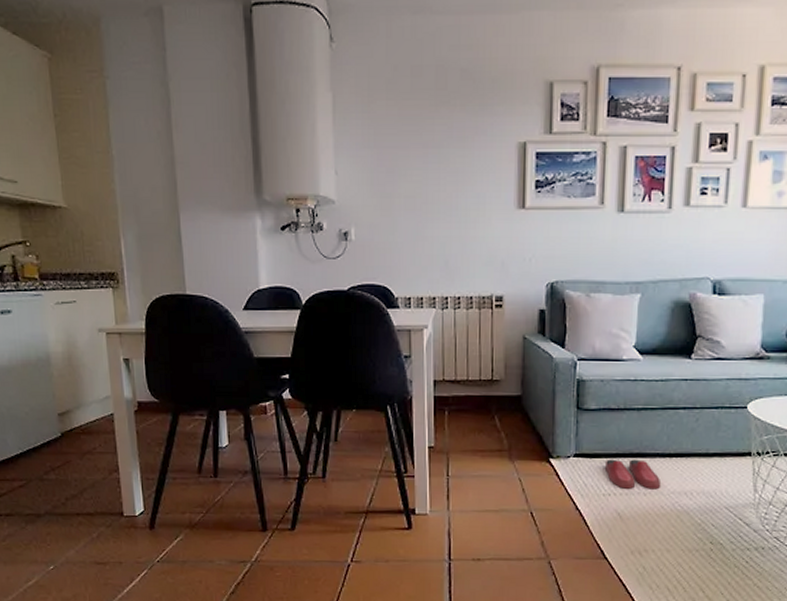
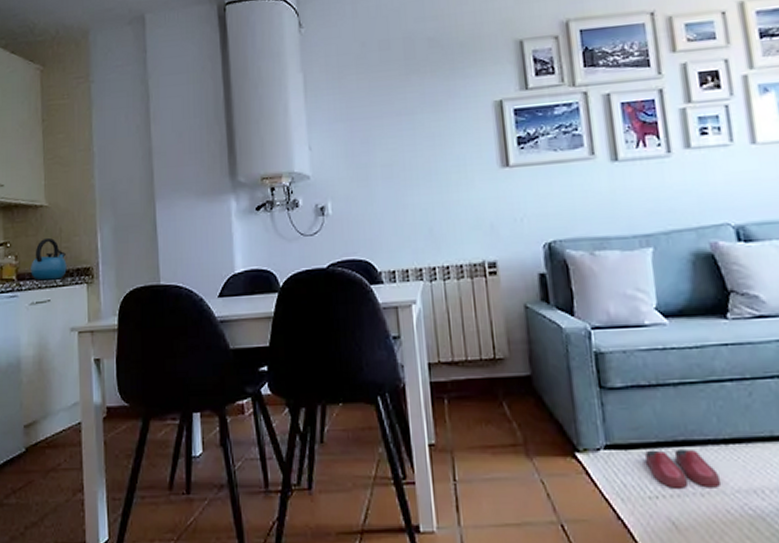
kettle: none [53,239,91,282] -> present [31,237,67,281]

